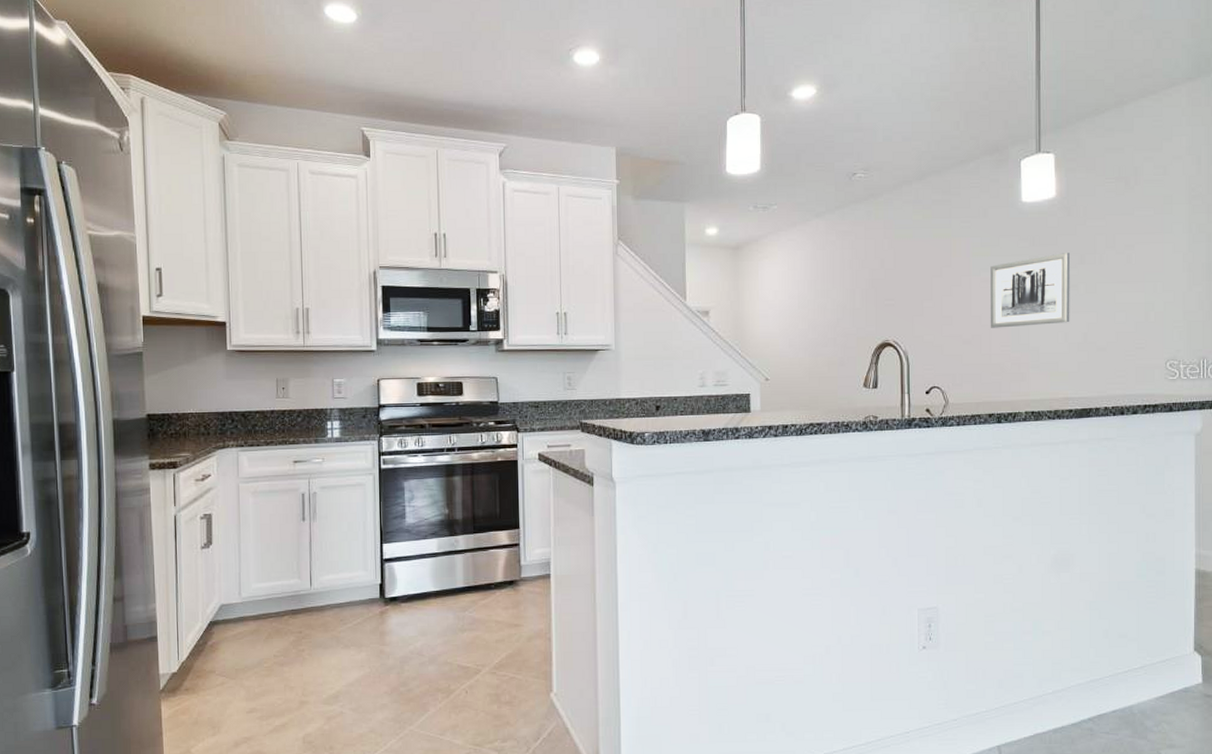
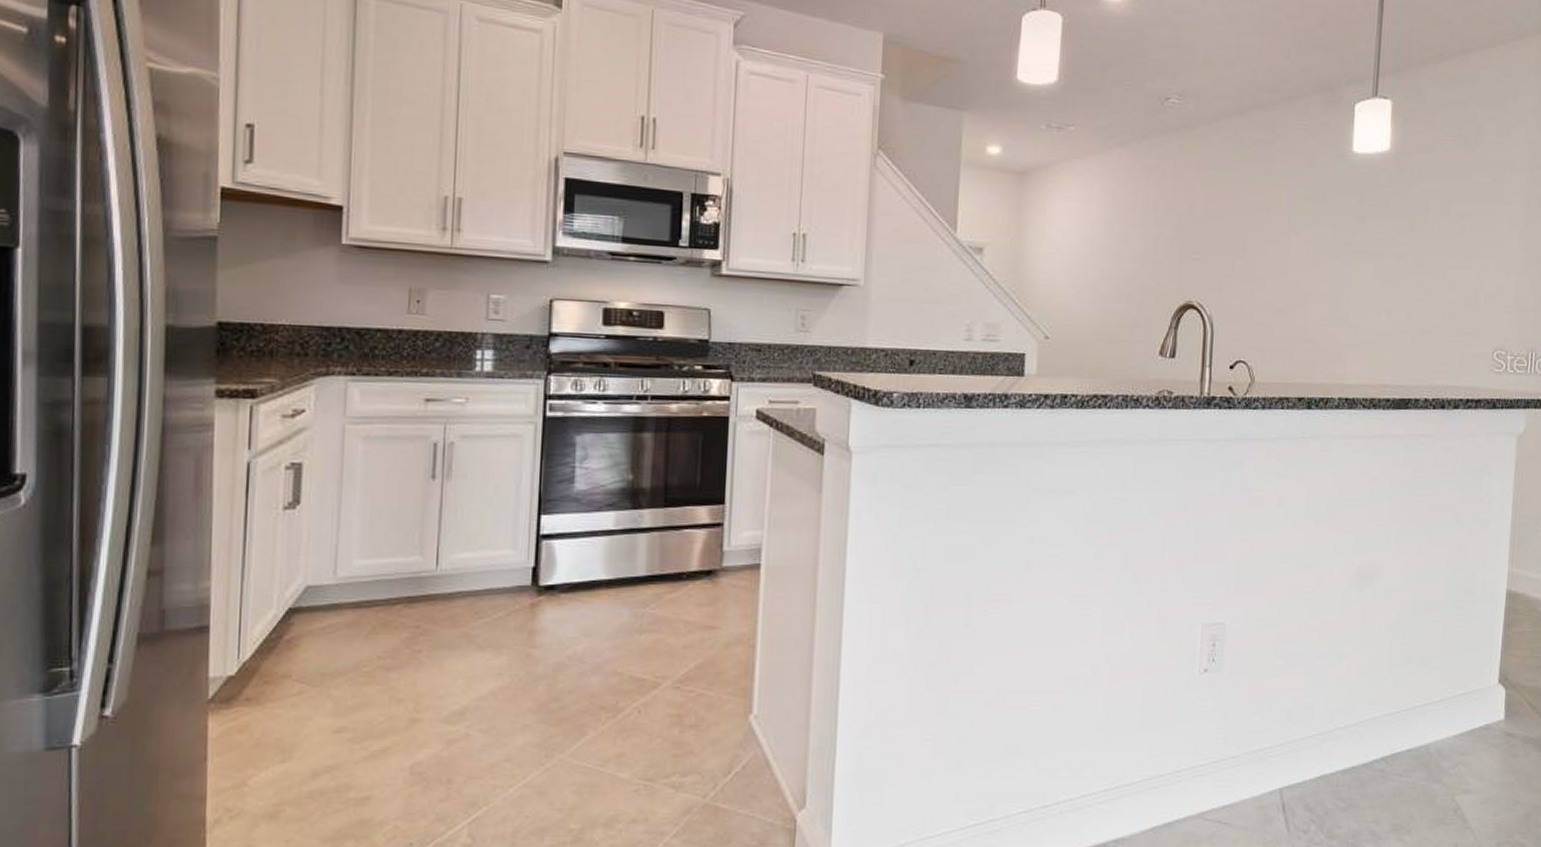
wall art: present [990,253,1070,328] -> none [1307,216,1400,298]

